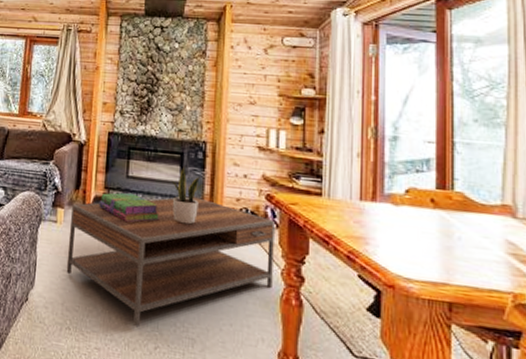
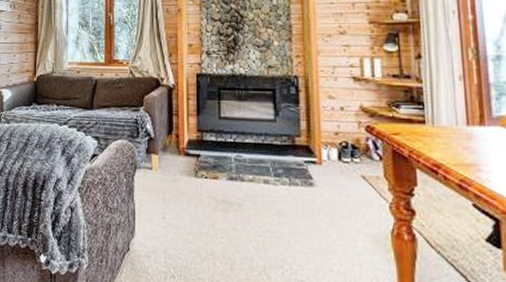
coffee table: present [66,196,275,328] -> none [165,132,381,272]
stack of books: present [99,192,160,222] -> none [193,134,256,164]
potted plant: present [170,165,202,225] -> none [264,102,298,163]

